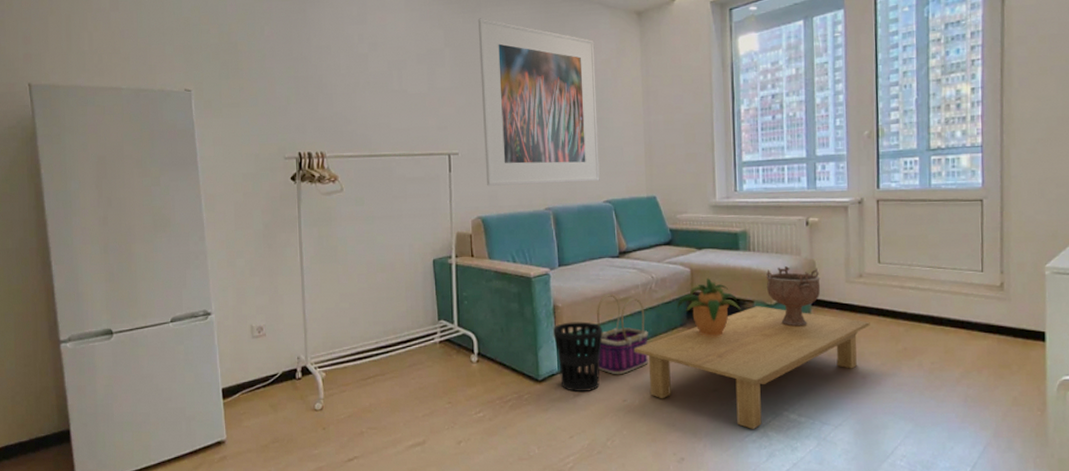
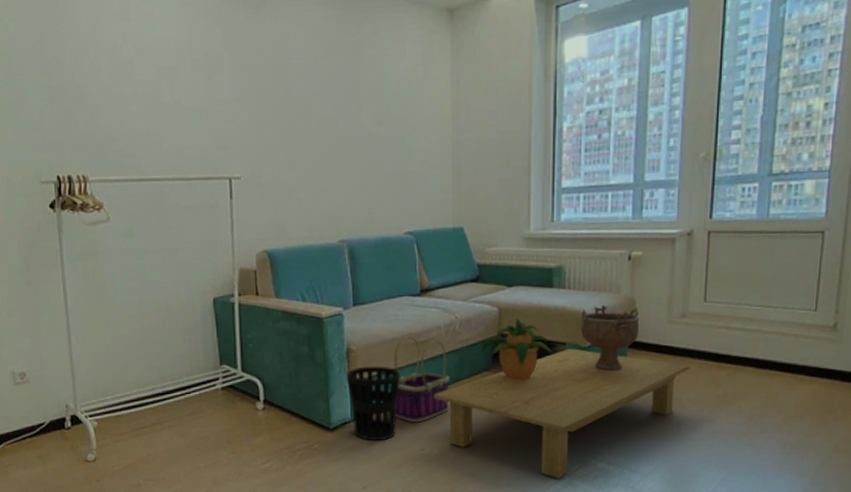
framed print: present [477,18,600,186] -> none [261,15,401,215]

